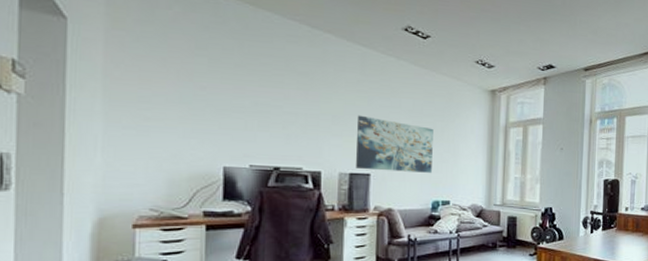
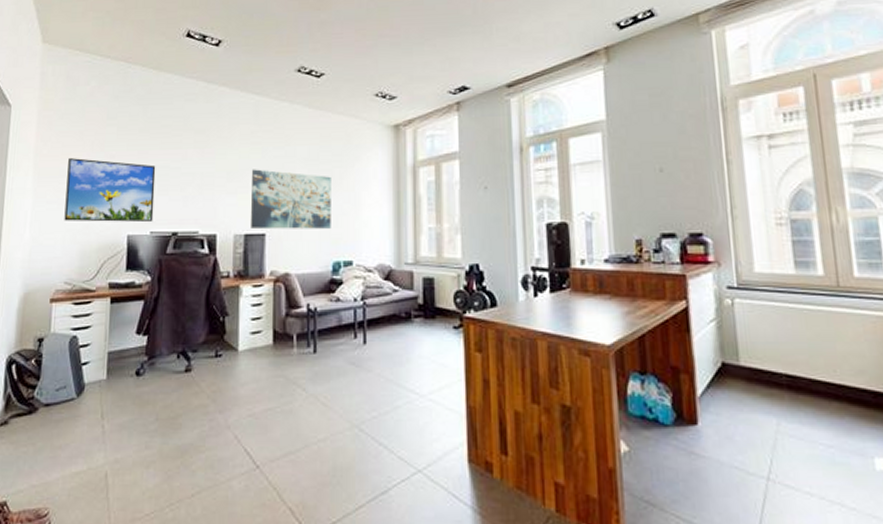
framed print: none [146,84,255,156] -> present [64,158,156,223]

